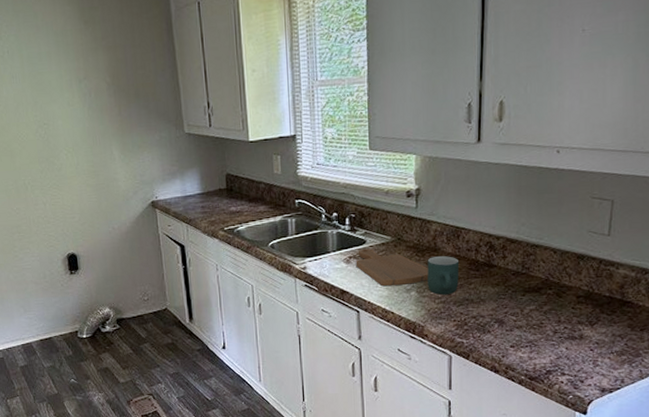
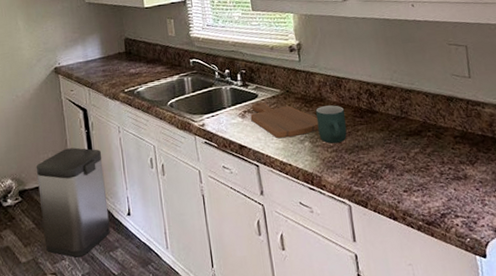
pedal bin: none [133,282,205,382] -> present [36,147,110,258]

